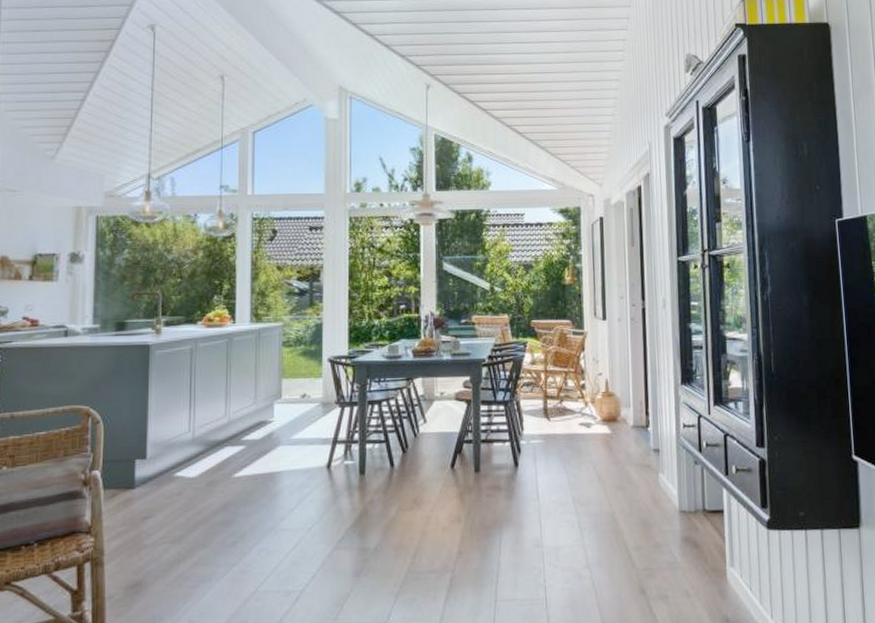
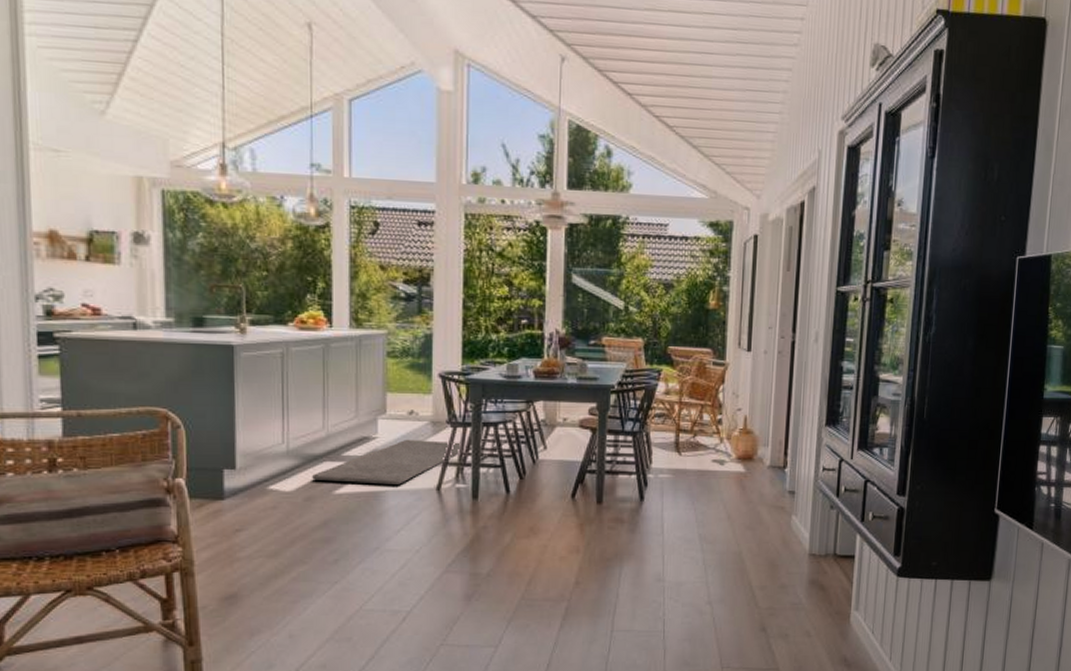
rug: none [214,421,350,466] -> present [312,440,462,485]

